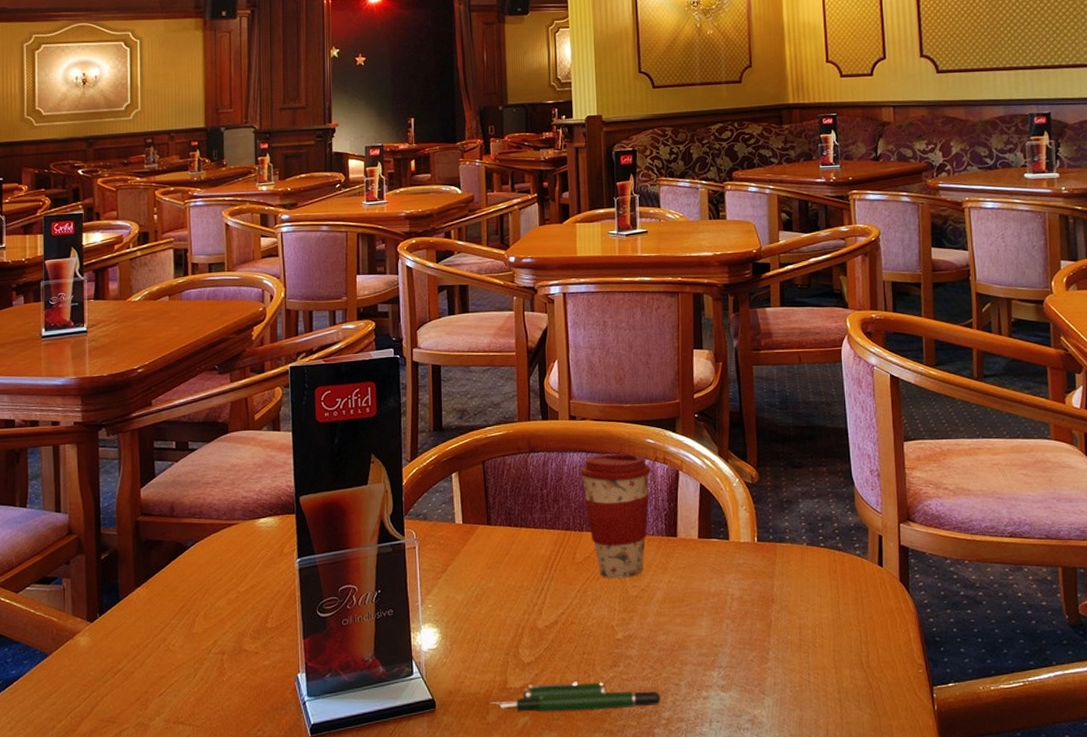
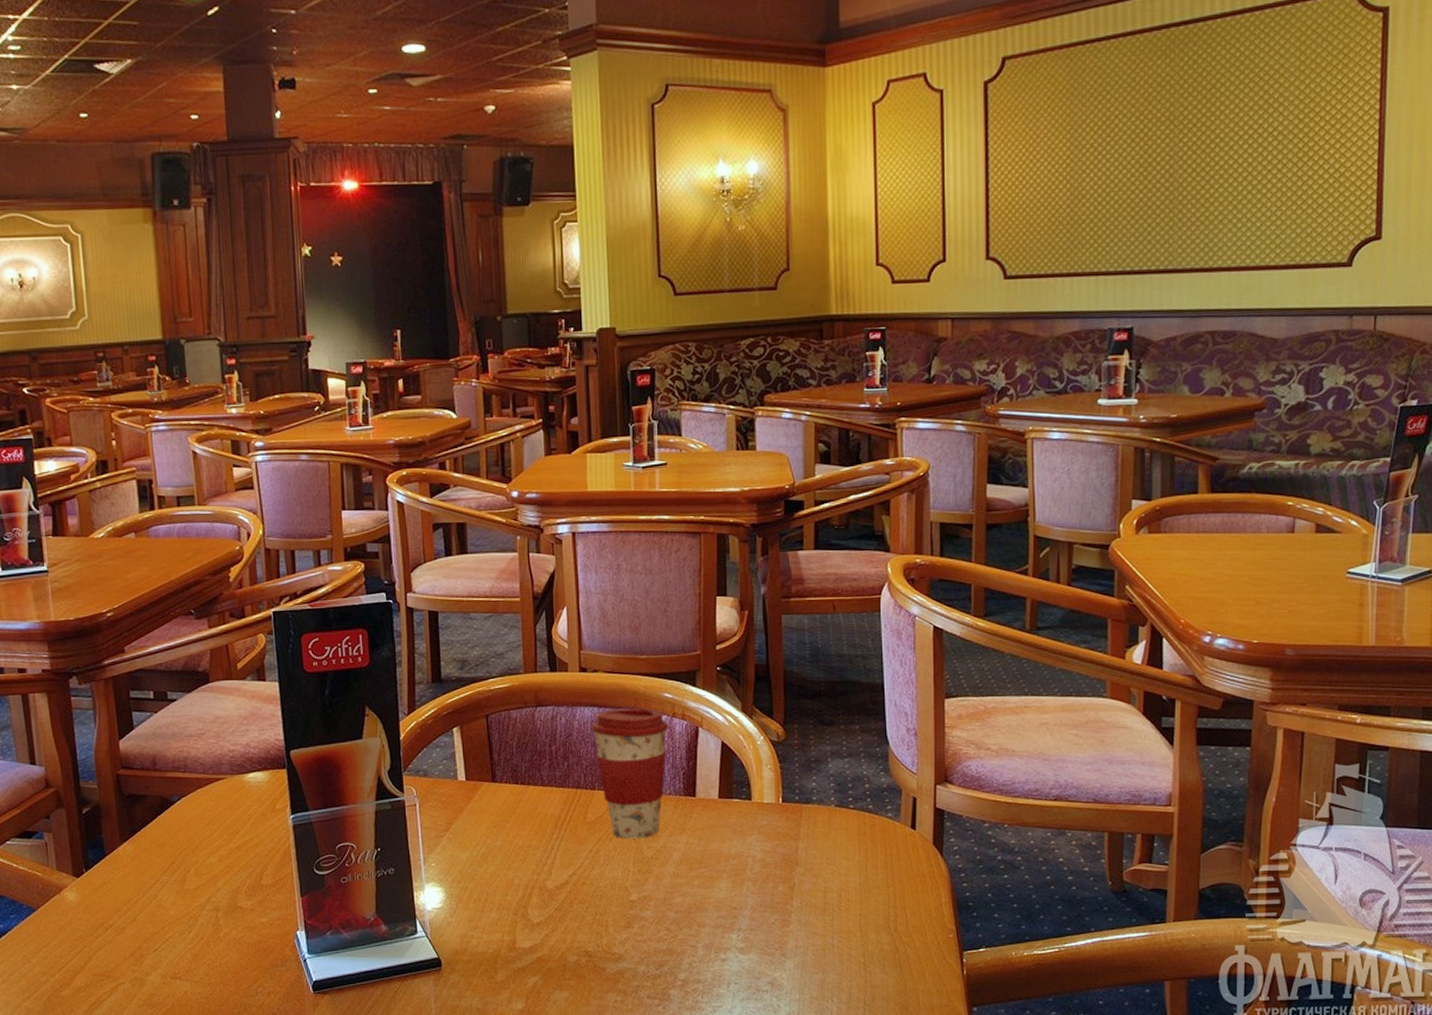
pen: present [490,682,661,712] -> none [498,942,676,972]

